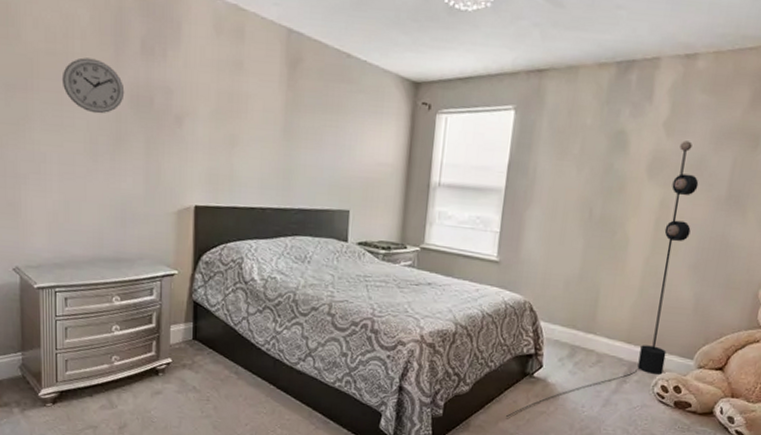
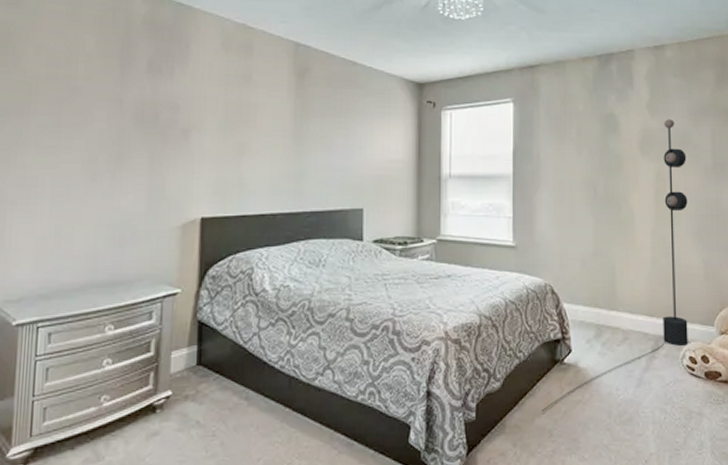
wall clock: present [61,57,125,114] -> none [61,80,129,133]

